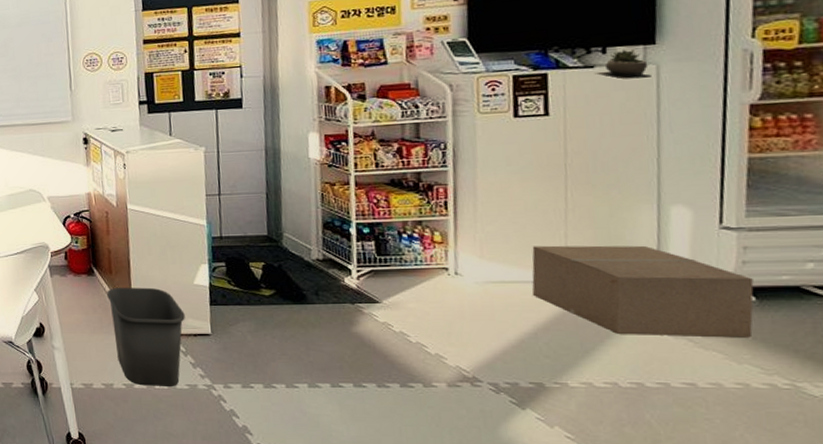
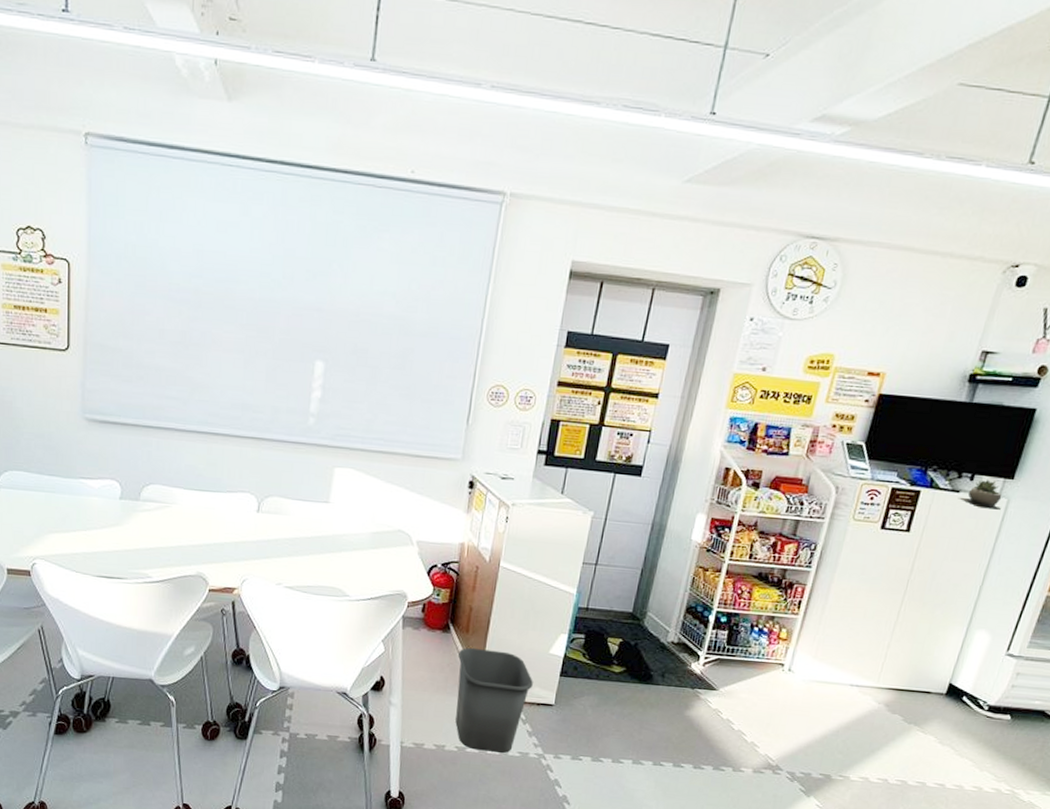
cardboard box: present [532,245,754,338] -> none [845,652,1015,750]

